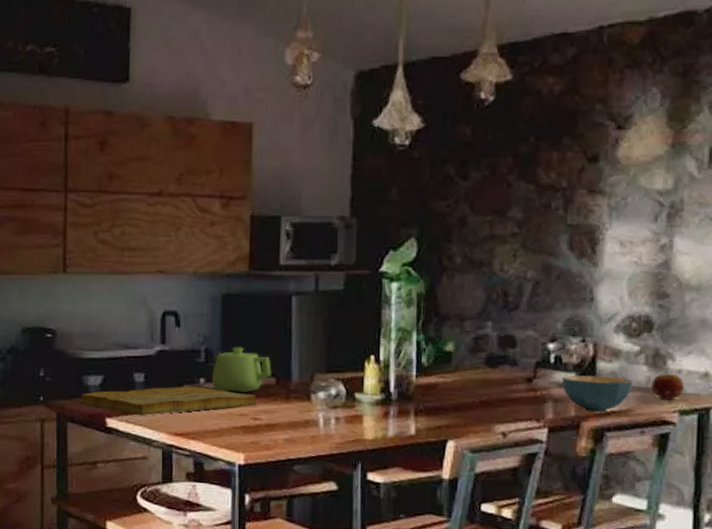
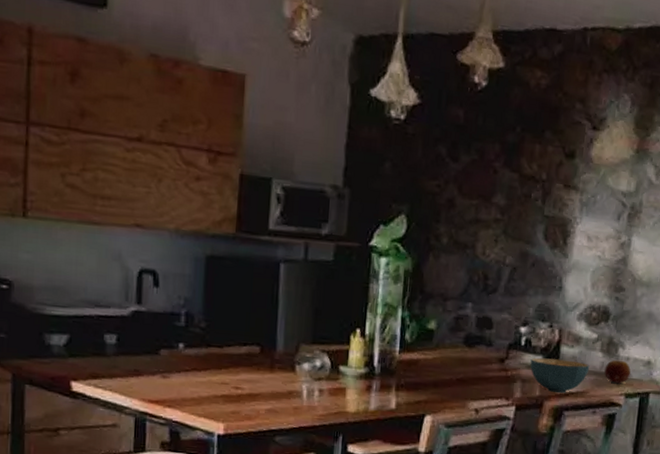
cutting board: present [81,385,256,415] -> none [41,350,239,380]
teapot: present [211,347,271,393] -> none [191,312,256,361]

